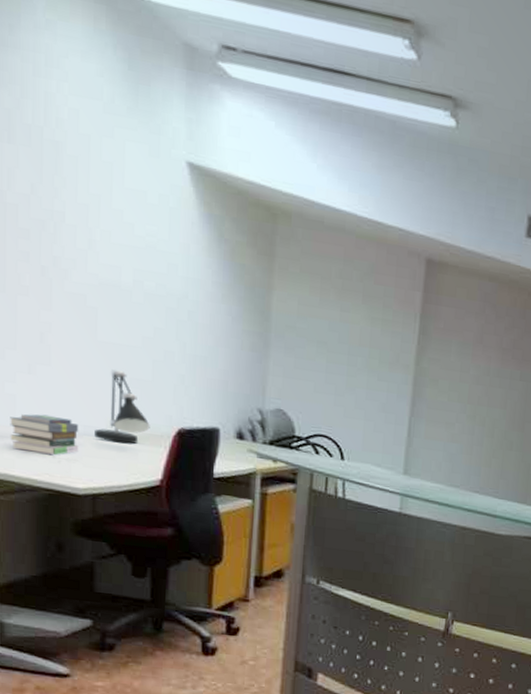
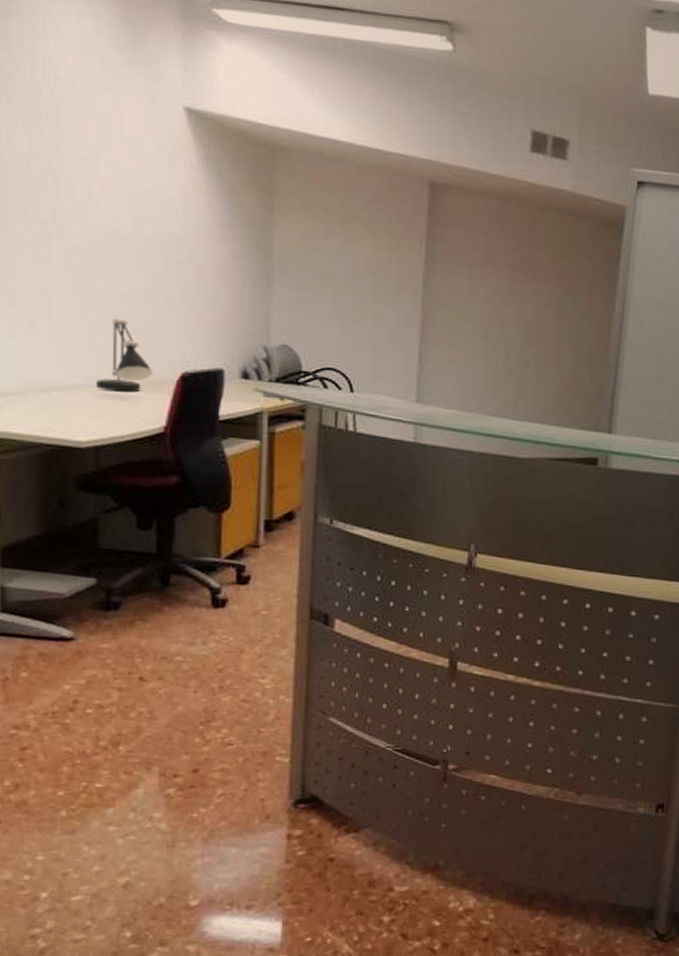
books: present [10,414,79,456] -> none [10,368,81,410]

